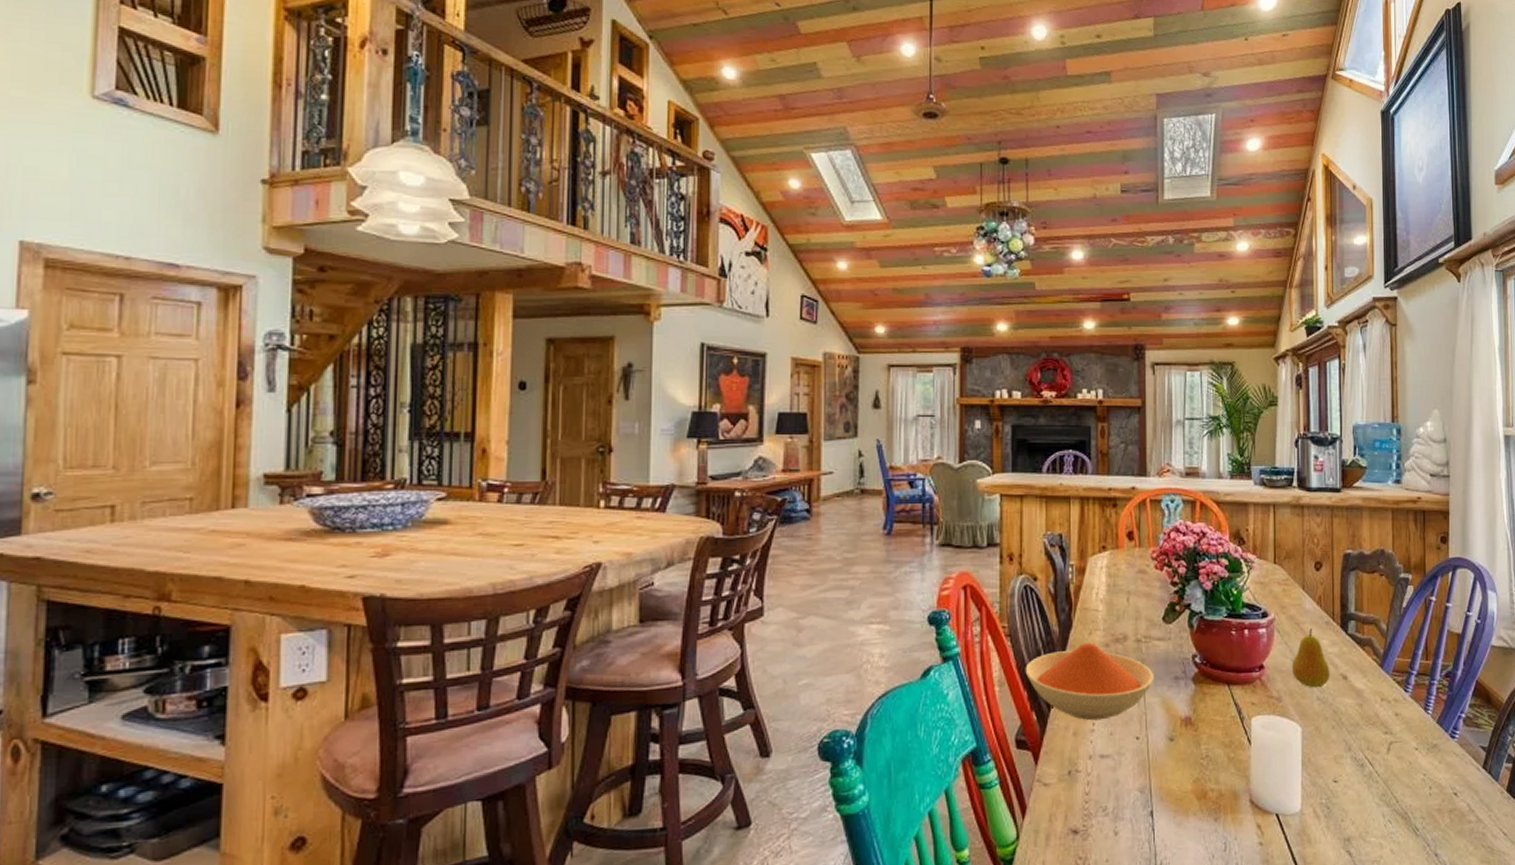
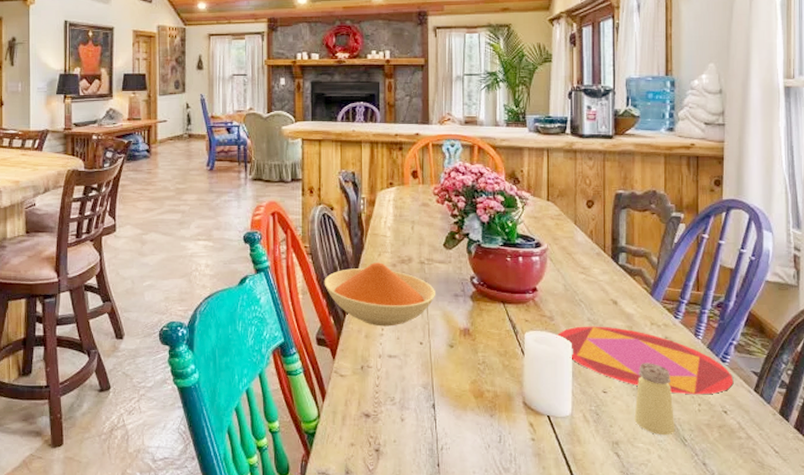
plate: none [1284,705,1463,777] -> present [556,326,734,395]
fruit: present [1291,628,1330,688] -> none [563,258,601,310]
saltshaker: none [1366,744,1407,827] -> present [634,363,676,436]

